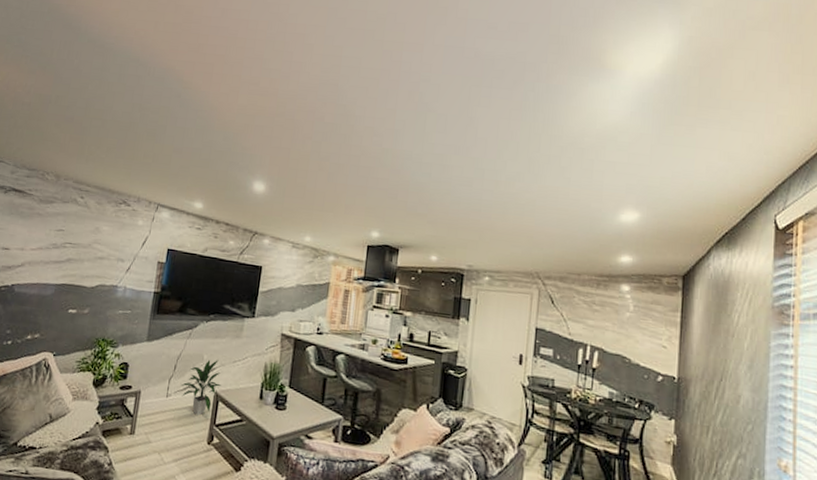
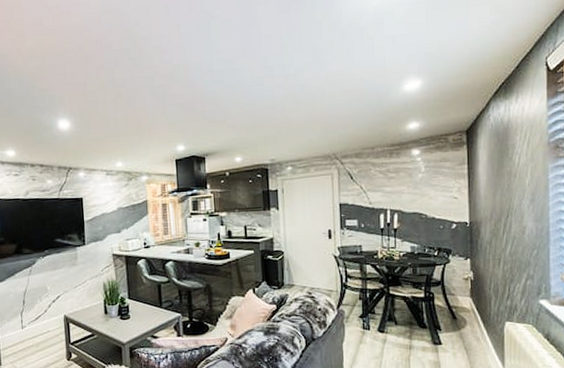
indoor plant: present [181,359,222,415] -> none [32,288,69,339]

